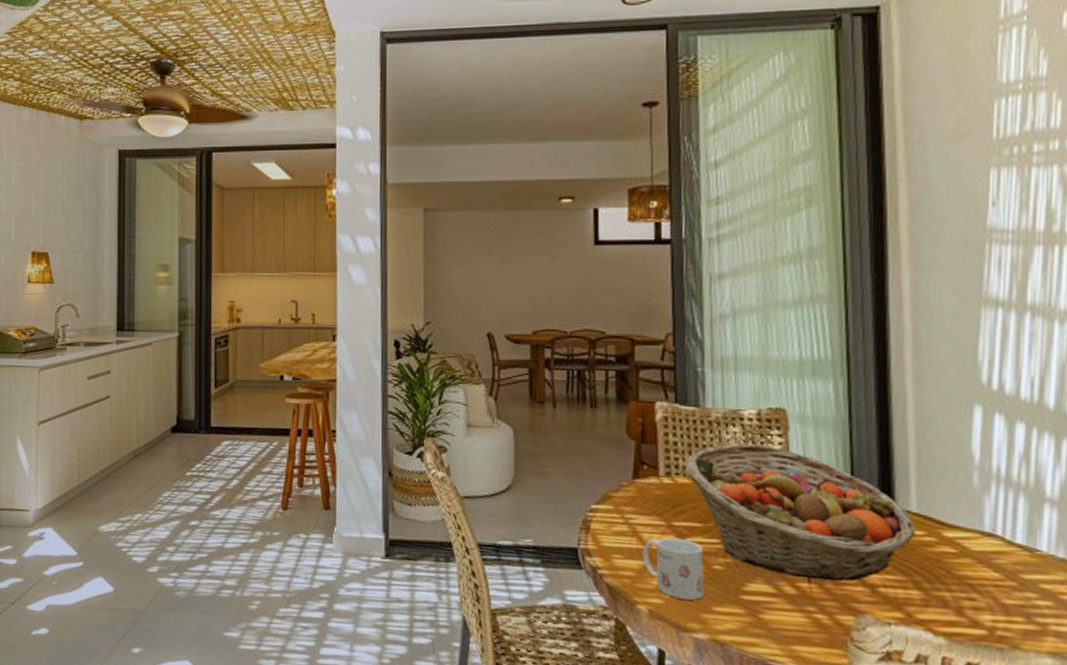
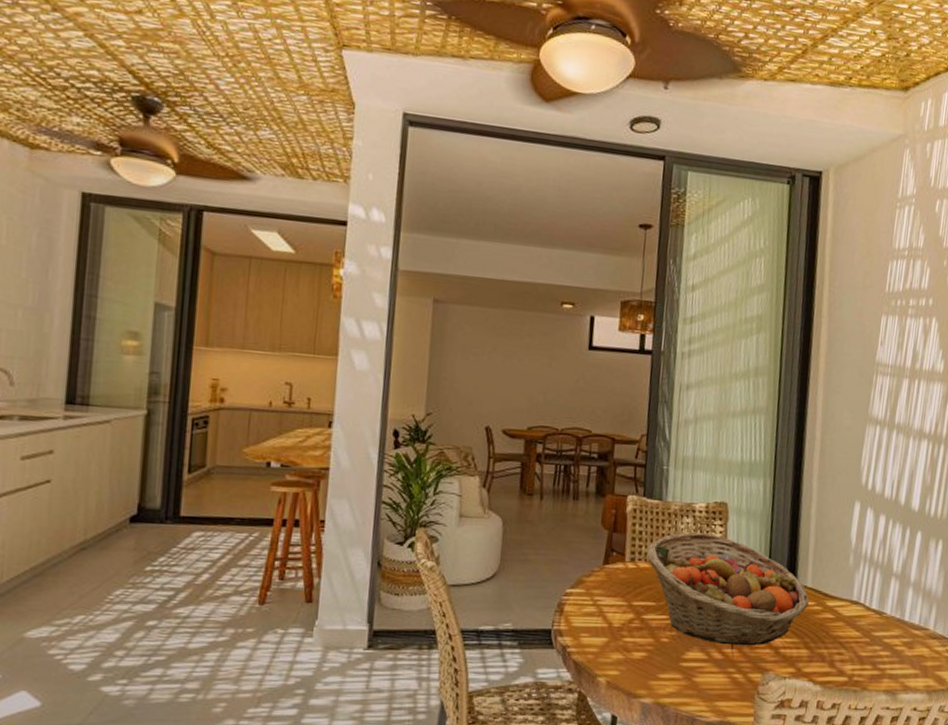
mug: present [642,537,704,600] -> none [605,615,655,670]

